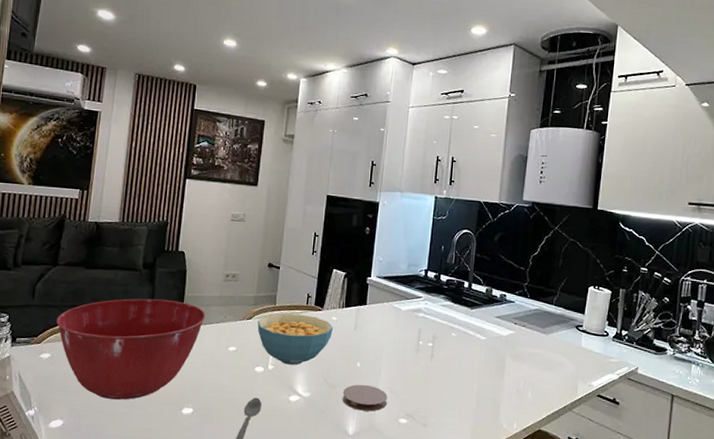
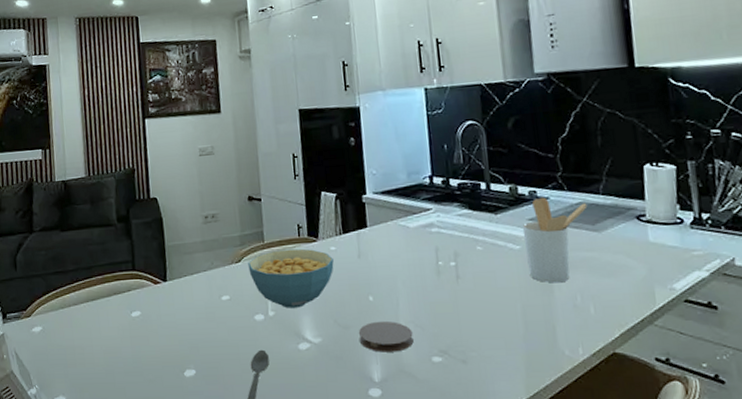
mixing bowl: present [57,298,206,400] -> none [42,252,192,369]
utensil holder: none [488,300,542,371] -> present [522,197,588,283]

